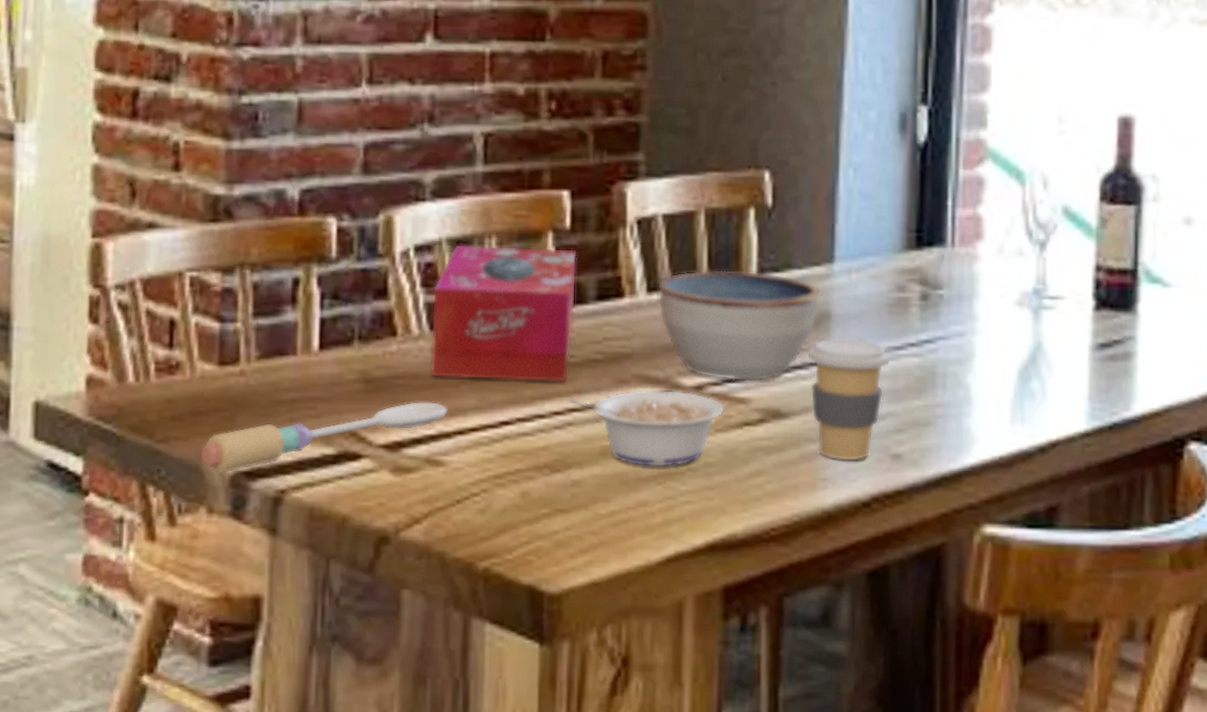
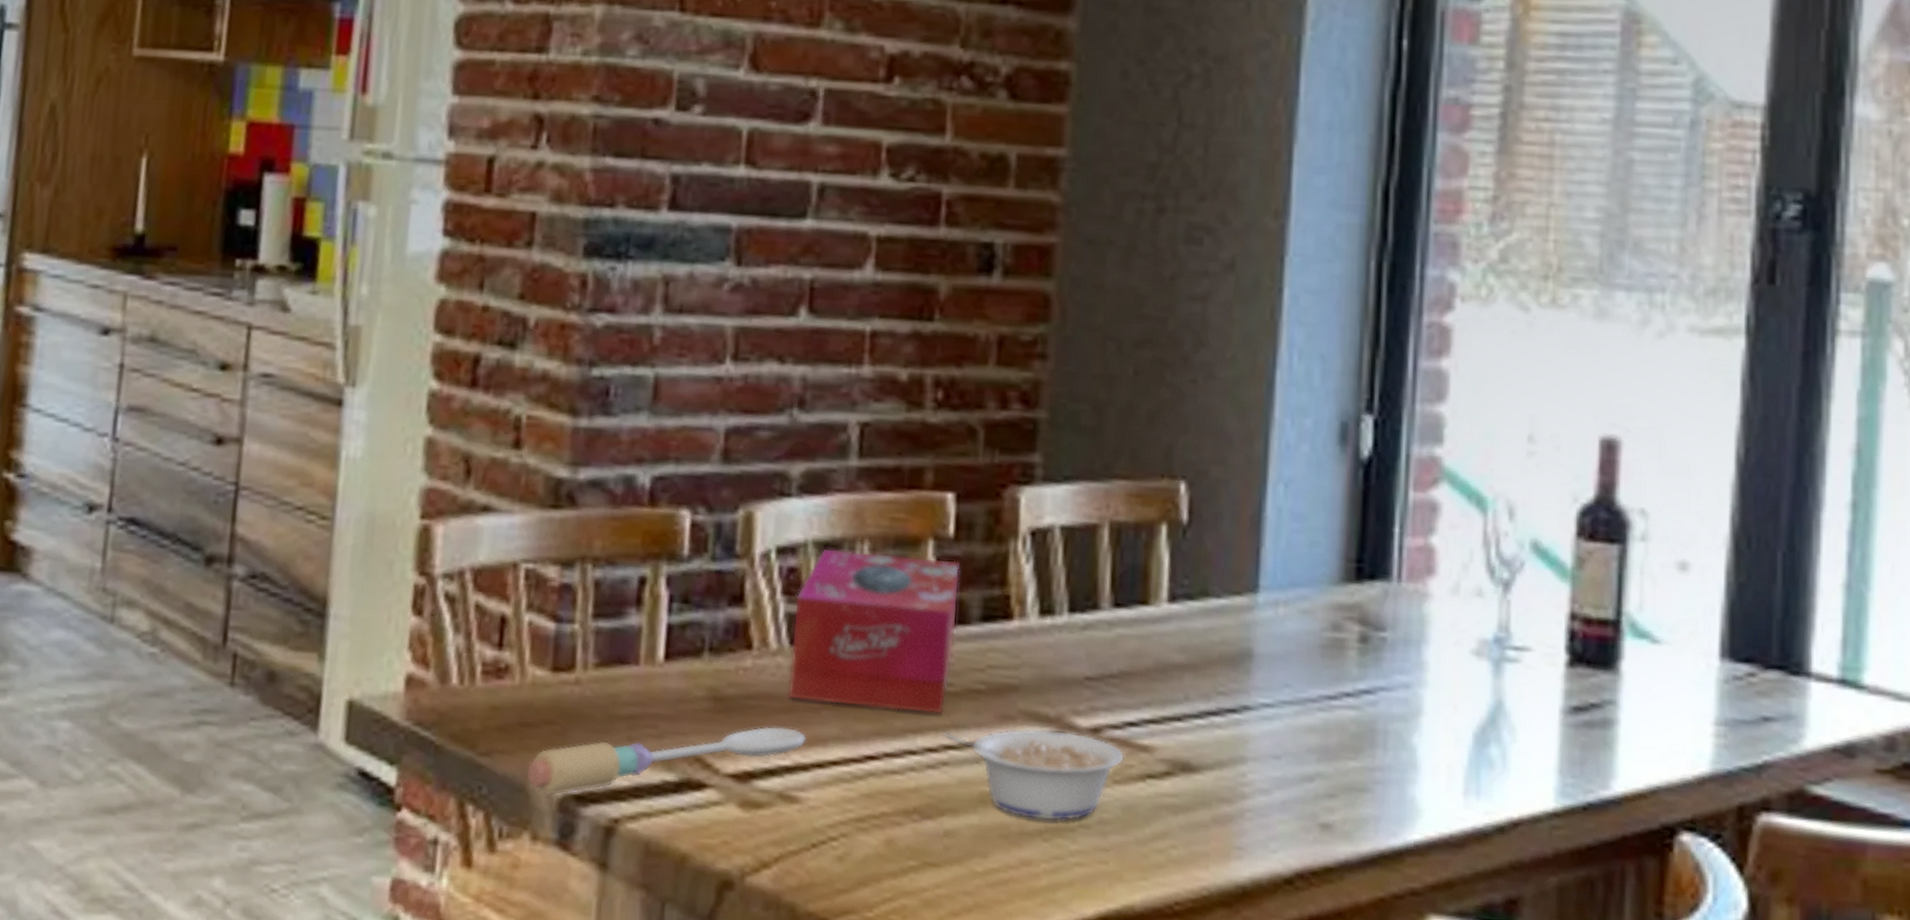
bowl: present [657,270,821,382] -> none [1051,592,1242,727]
coffee cup: present [808,337,891,462] -> none [1224,680,1323,829]

